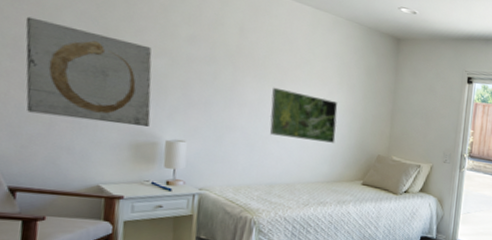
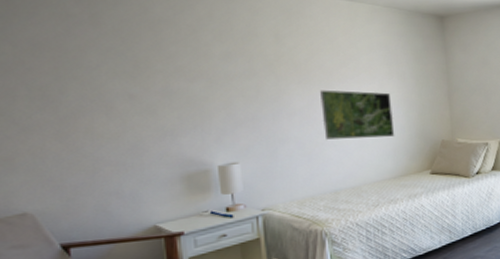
wall art: present [25,16,152,127] -> none [49,63,198,163]

